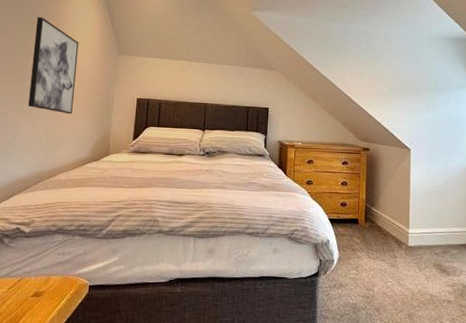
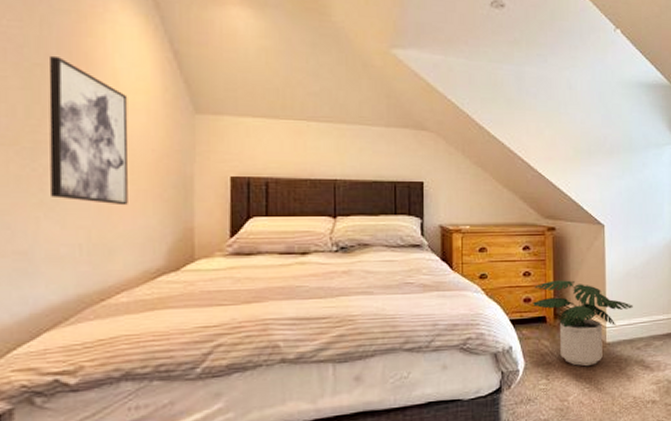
potted plant: none [347,190,433,264] -> present [531,280,633,367]

